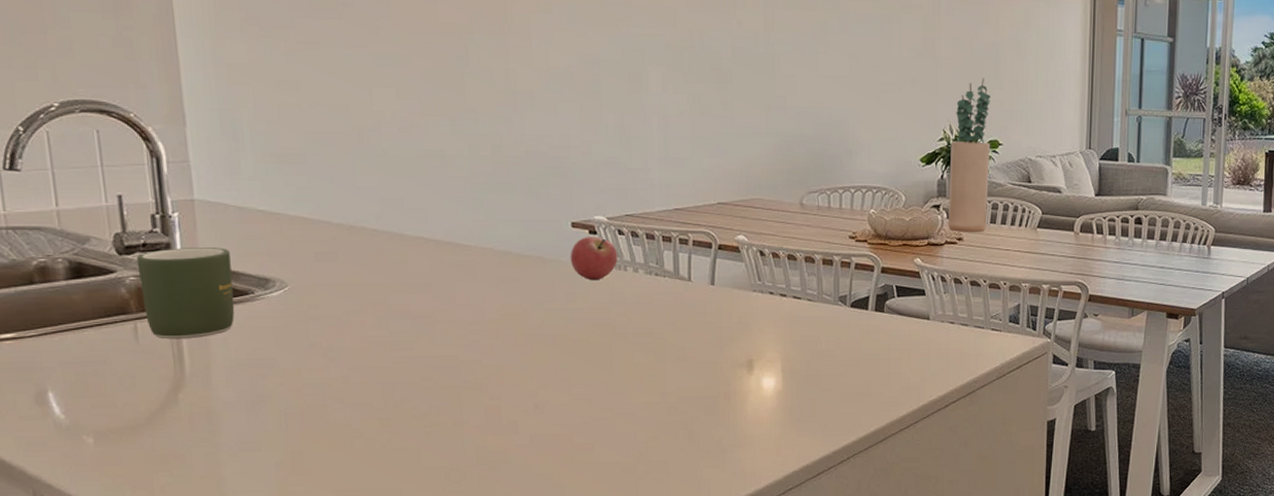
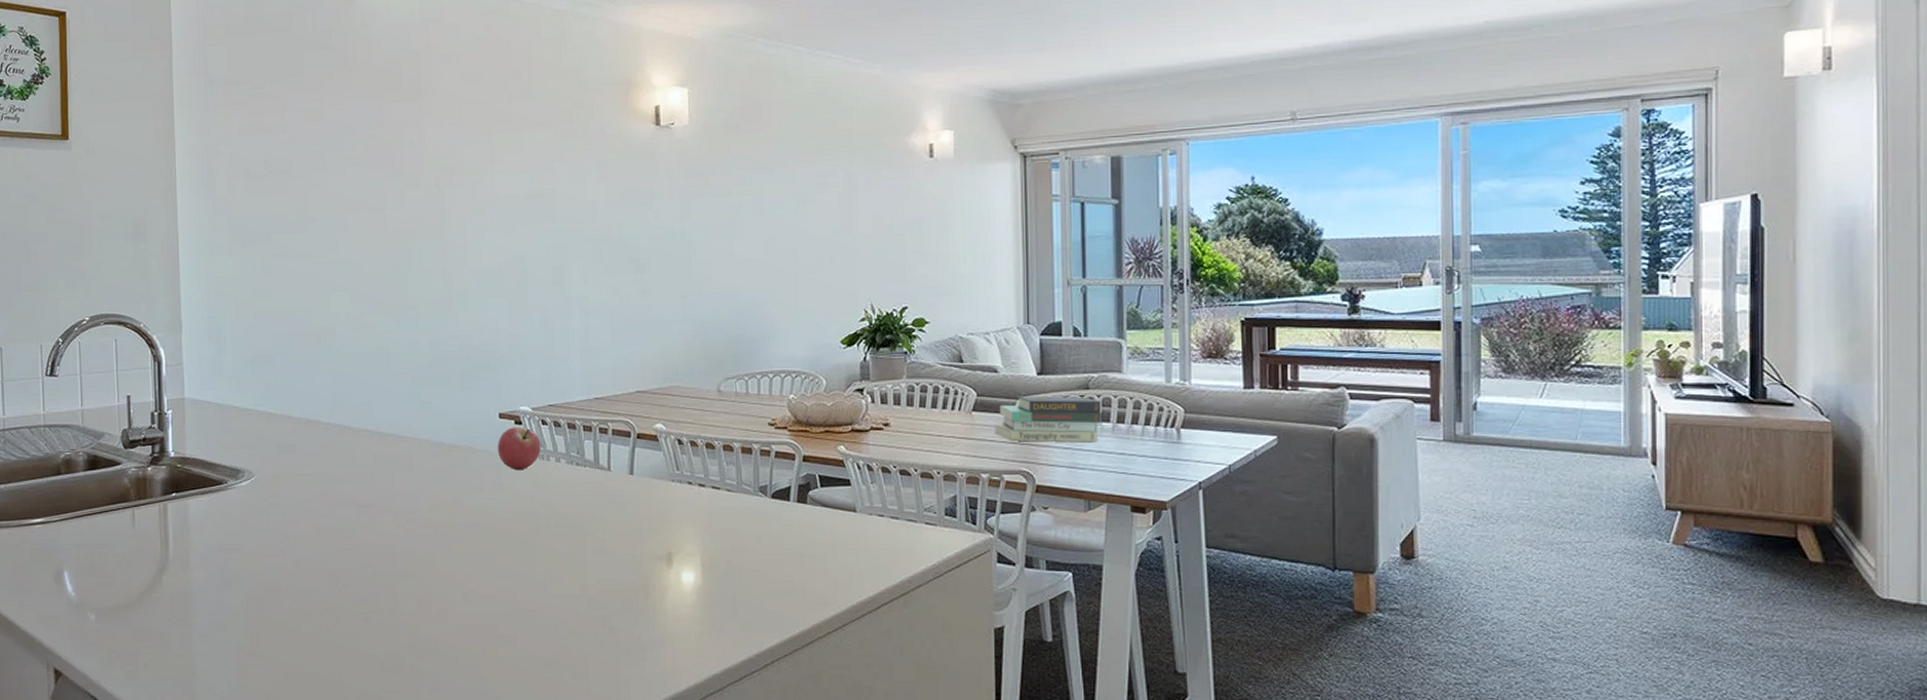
mug: present [136,248,235,340] -> none [138,441,211,525]
vase: present [949,78,991,233] -> none [872,253,917,418]
books: none [1055,215,1148,257] -> present [993,396,1102,443]

